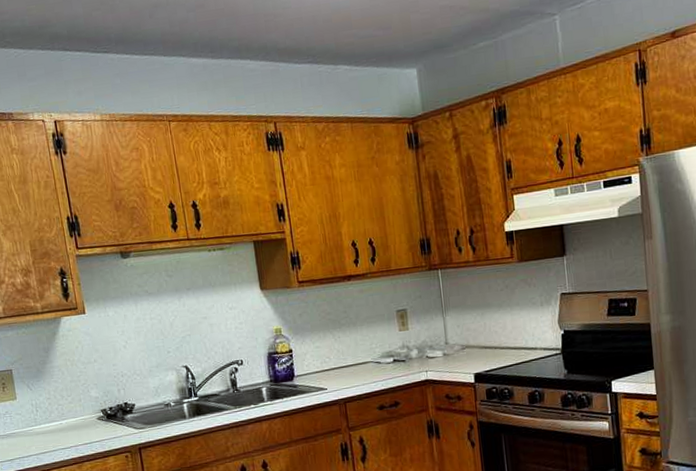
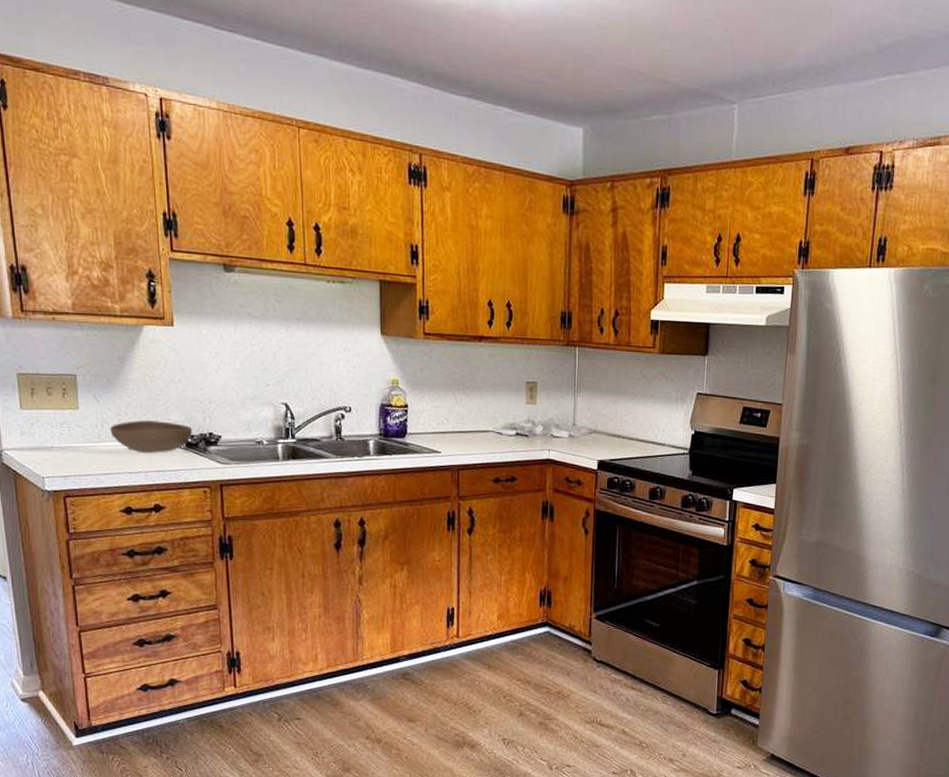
bowl: none [43,398,111,430] -> present [110,420,193,454]

